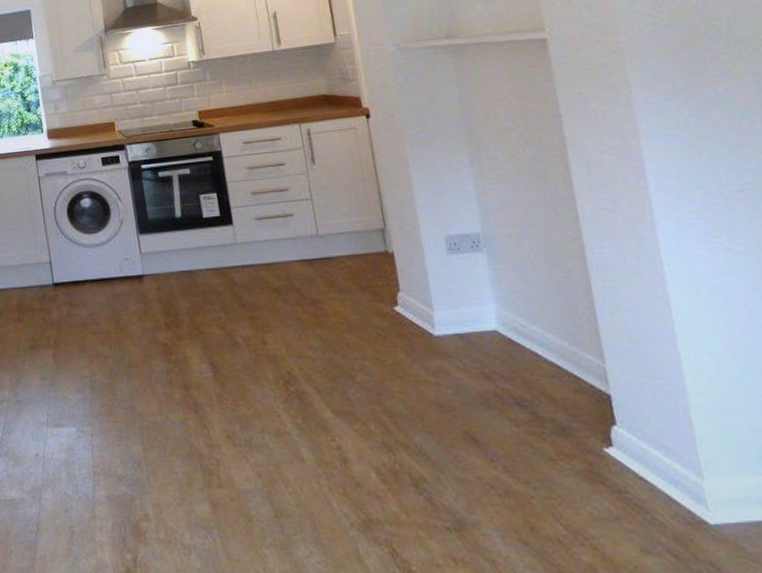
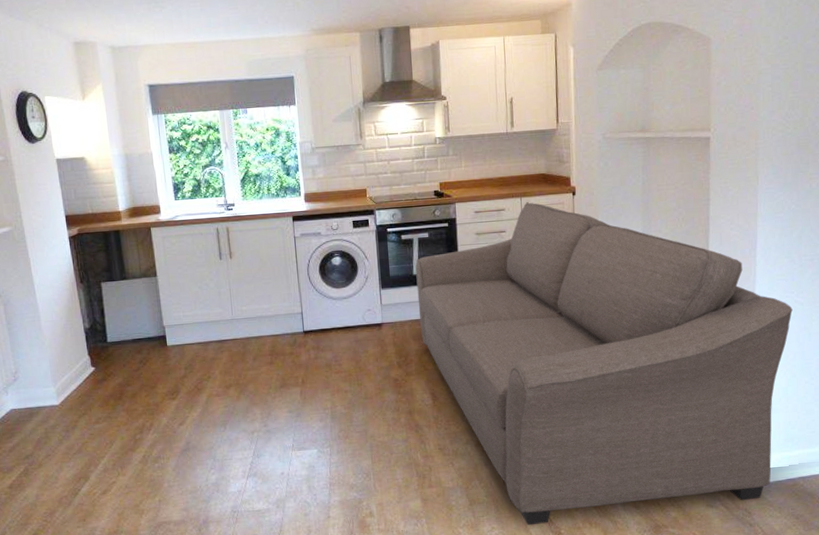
sofa: none [177,129,747,555] -> present [415,203,793,526]

